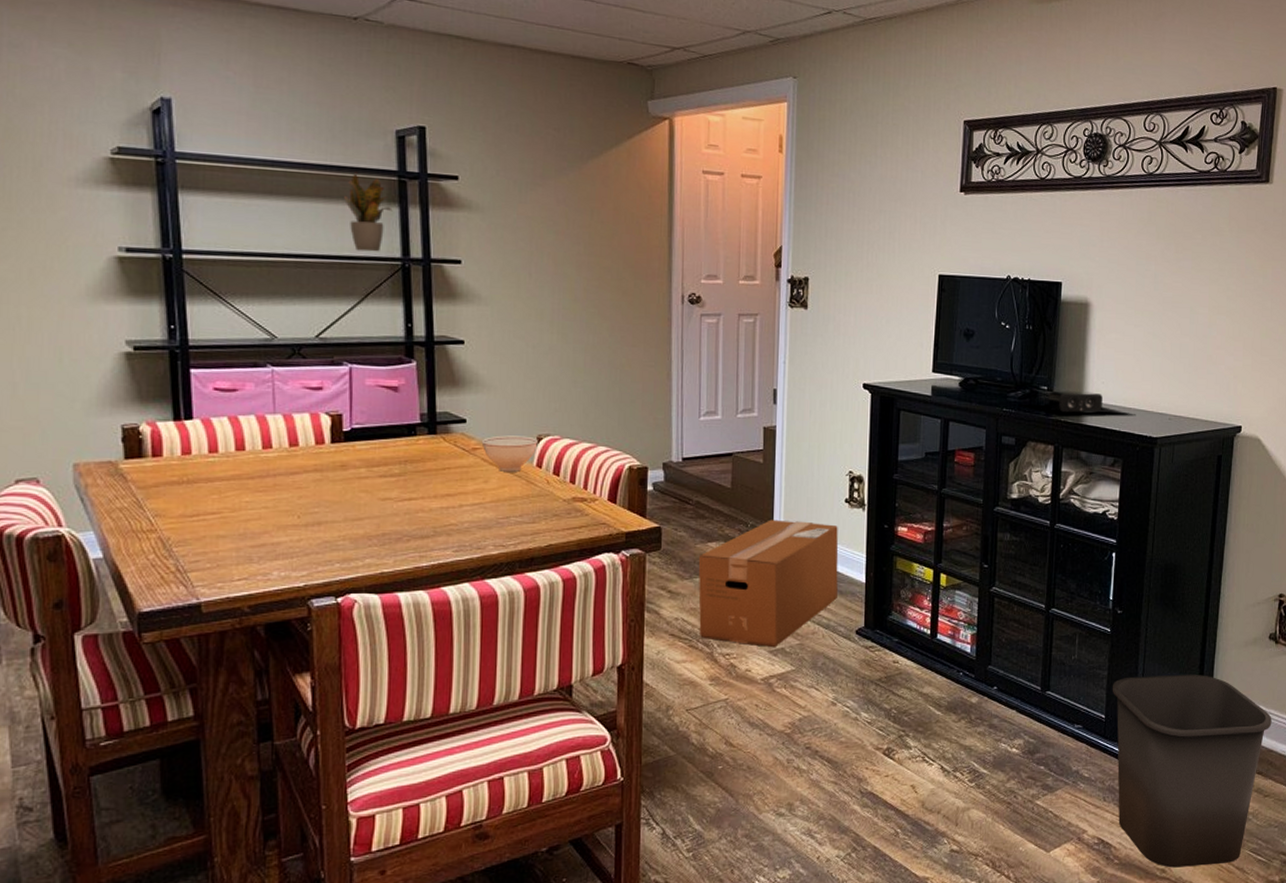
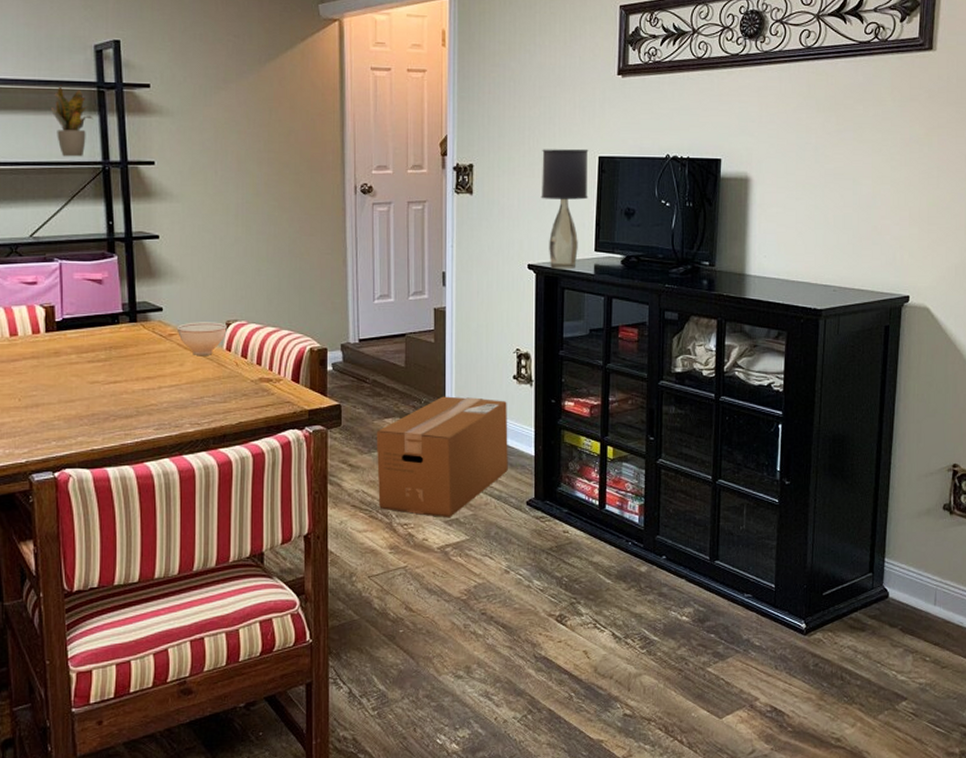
table lamp: none [878,264,929,391] -> present [540,148,589,270]
speaker: present [1016,390,1136,418] -> none [678,265,800,292]
waste bin: present [1112,674,1272,868] -> none [781,544,948,737]

